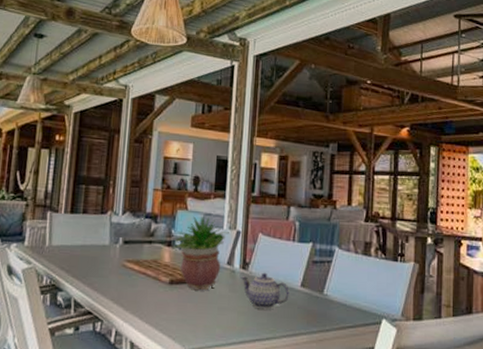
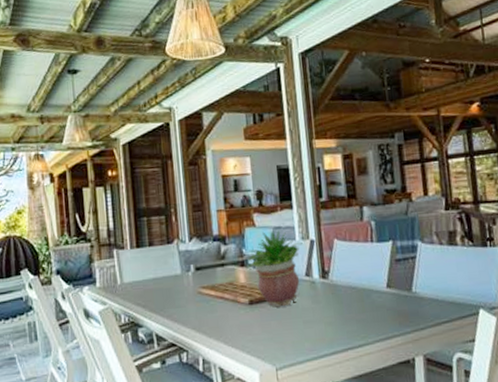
teapot: present [240,272,289,310] -> none [322,278,376,317]

